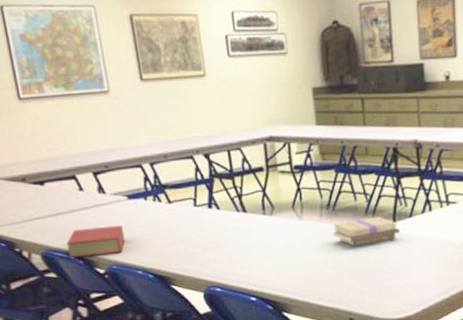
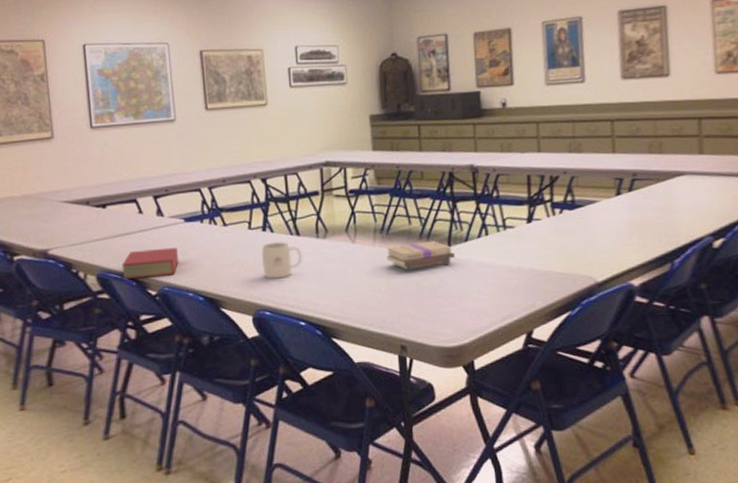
mug: none [208,218,250,256] -> present [261,241,303,279]

